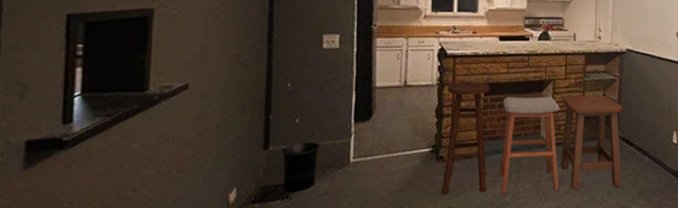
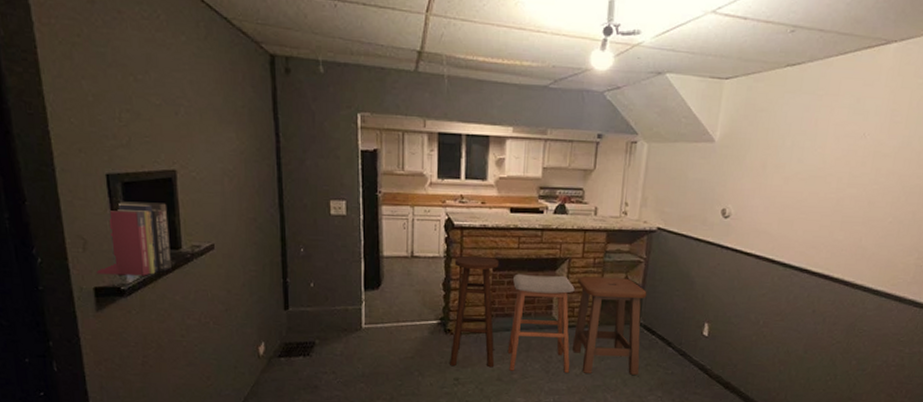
books: none [32,42,138,125] -> present [95,201,171,276]
waste bin: present [281,142,321,193] -> none [300,305,334,351]

